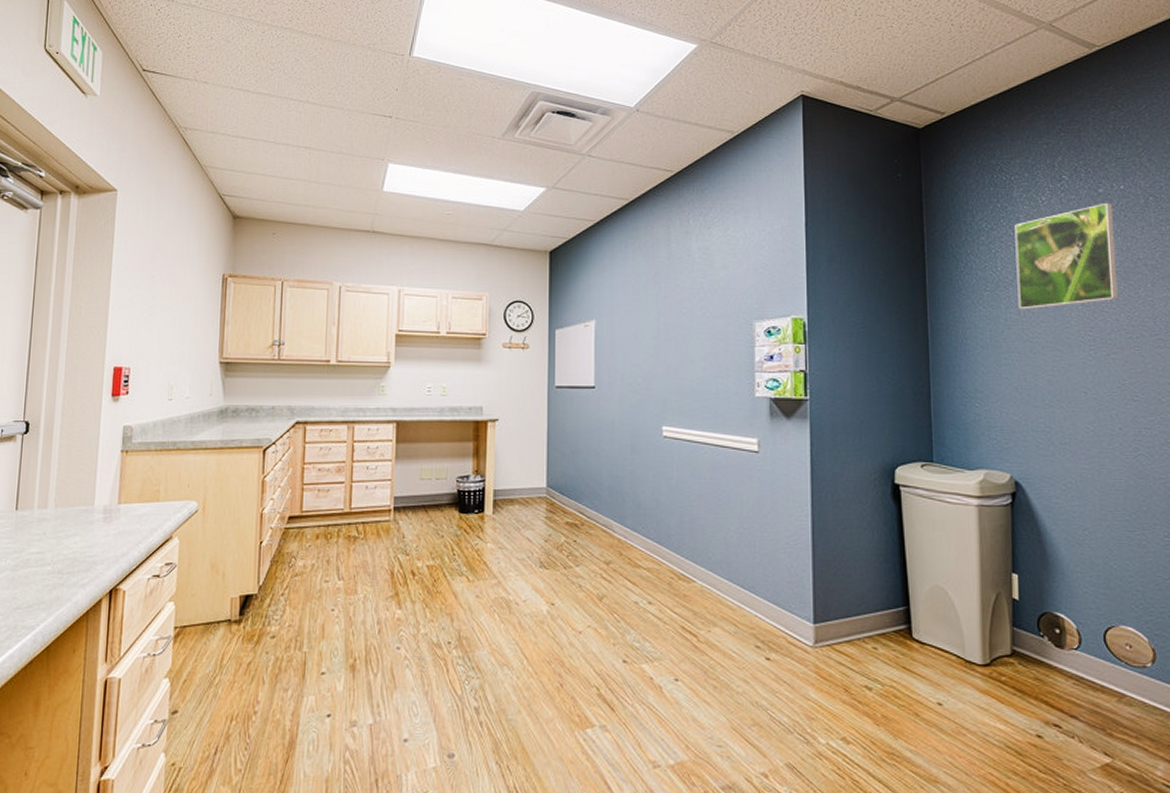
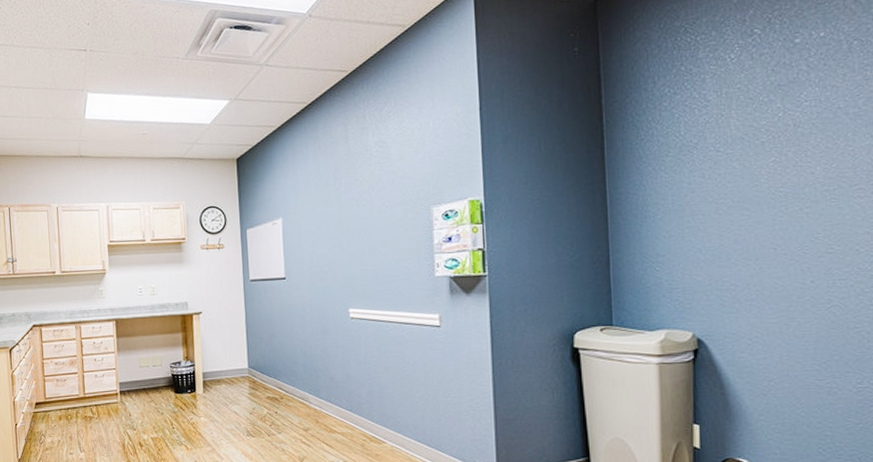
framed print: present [1014,202,1118,309] -> none [700,52,813,172]

